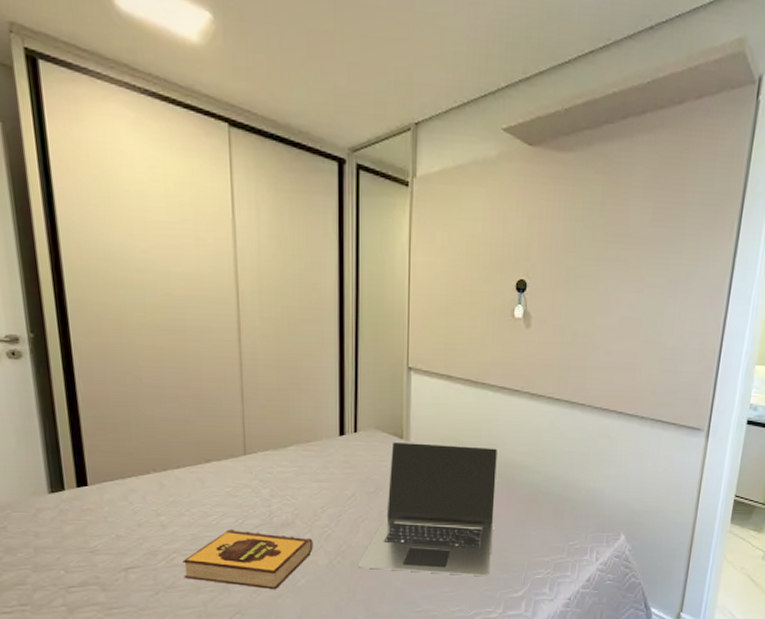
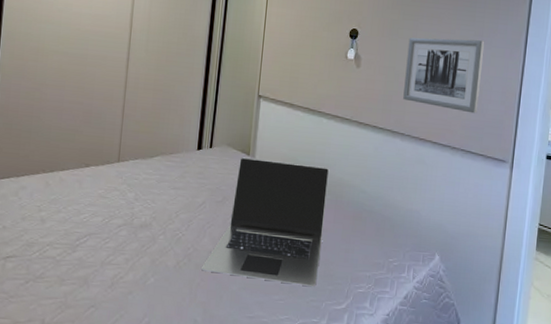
hardback book: present [182,530,313,590] -> none [52,227,165,287]
wall art: none [583,287,681,377] -> present [403,37,485,114]

